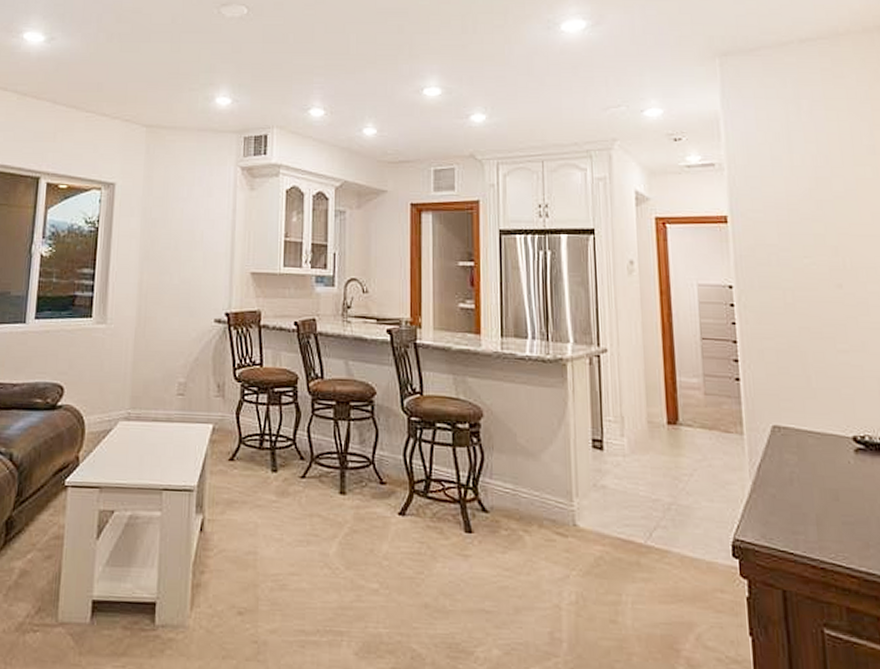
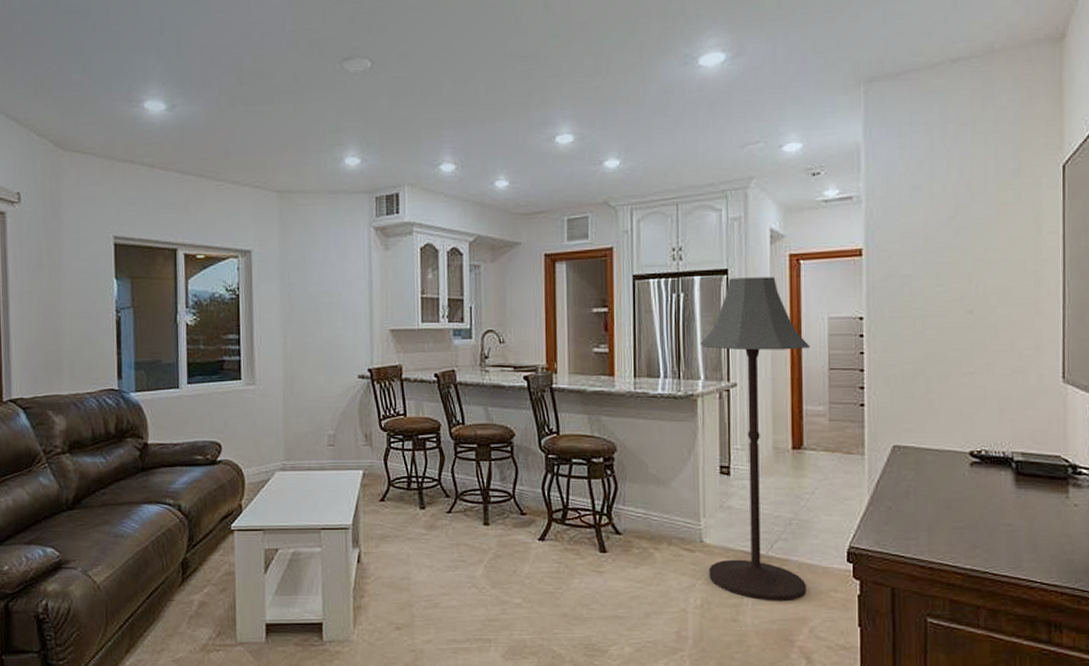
floor lamp: none [569,238,691,602] -> present [701,277,811,602]

